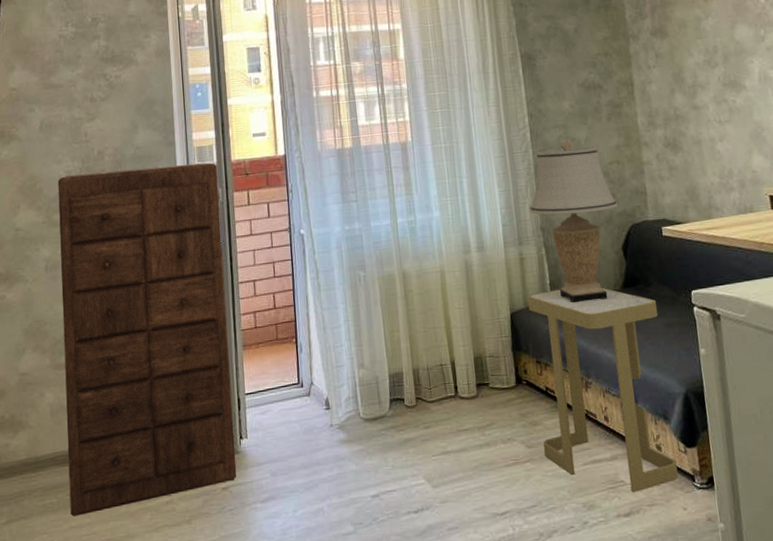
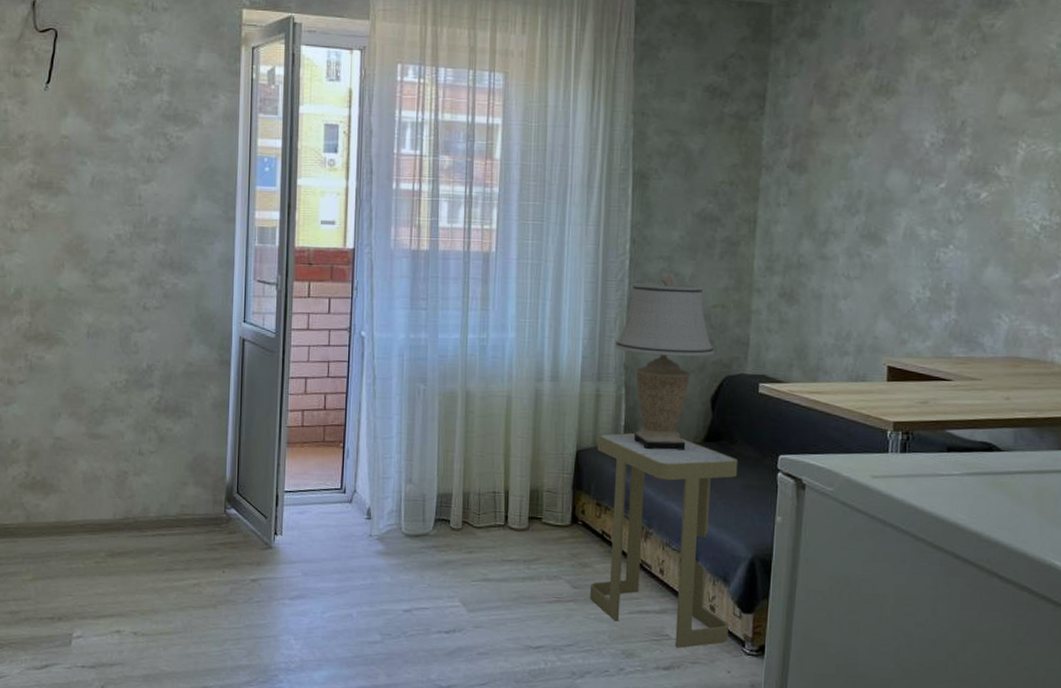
dresser: present [57,162,237,517] -> none [96,239,279,584]

